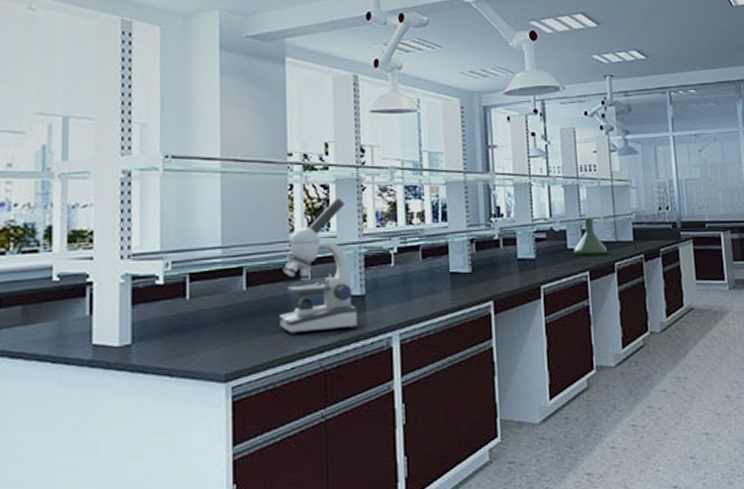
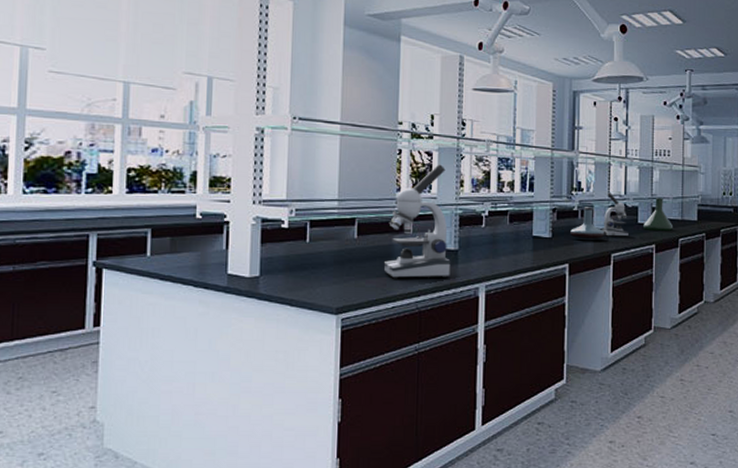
flask: none [492,234,532,272] -> present [570,207,605,240]
microscope: none [527,216,558,266] -> present [601,192,629,237]

